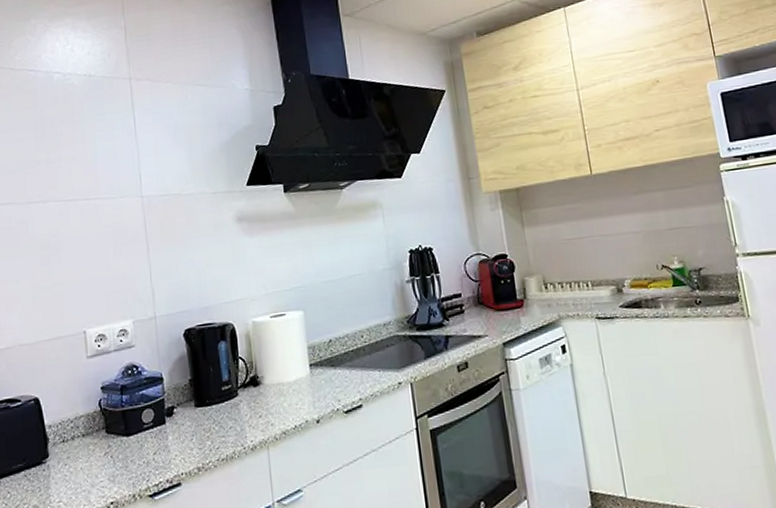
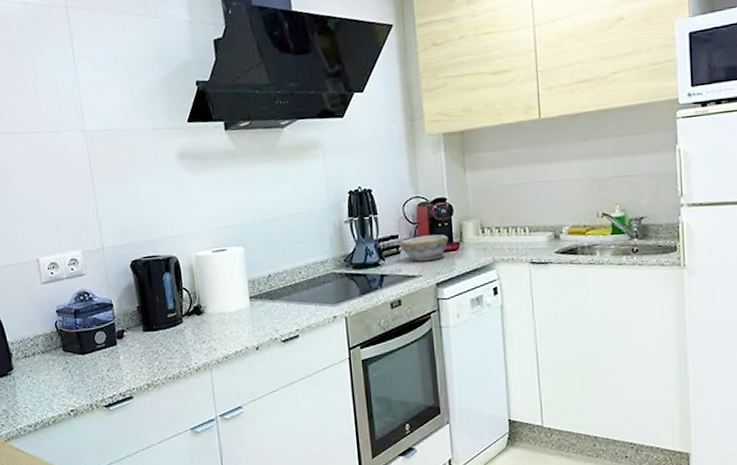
bowl: none [464,291,513,321] -> present [400,234,449,262]

